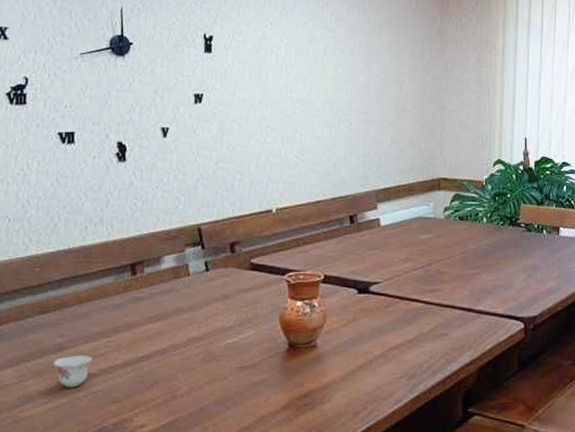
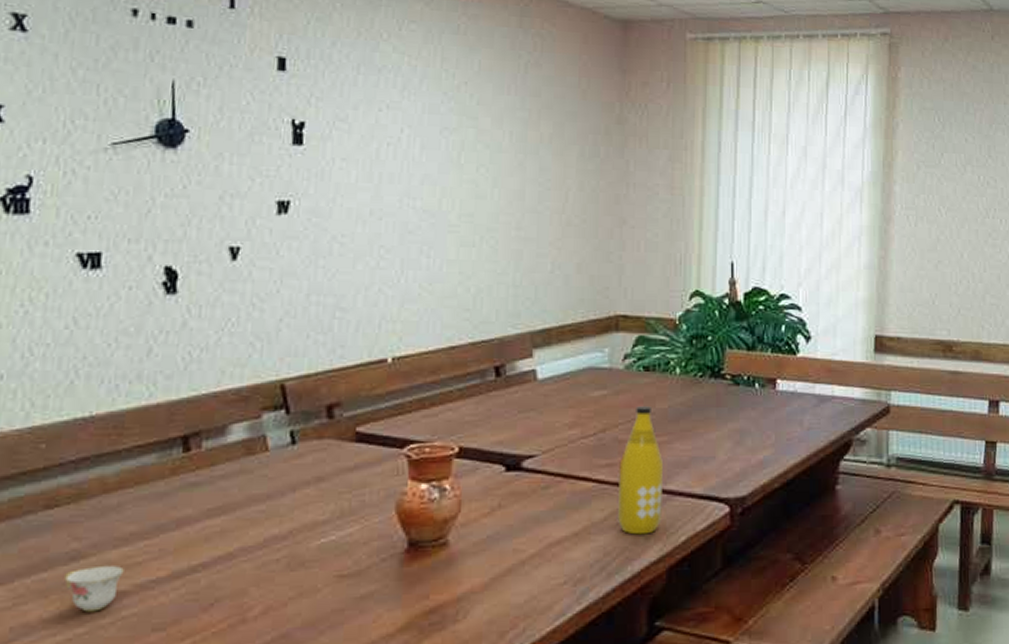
bottle: none [439,246,475,343] -> present [617,405,664,535]

